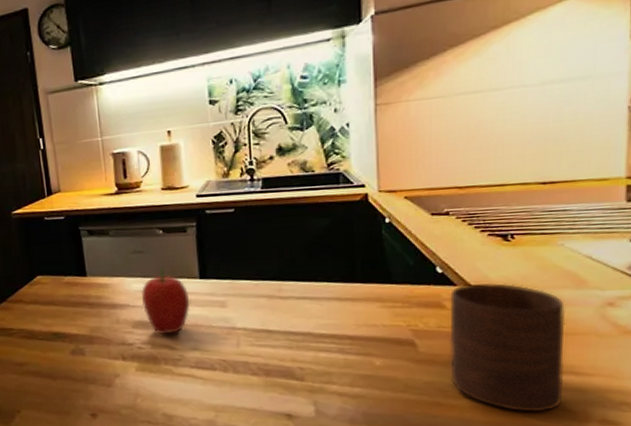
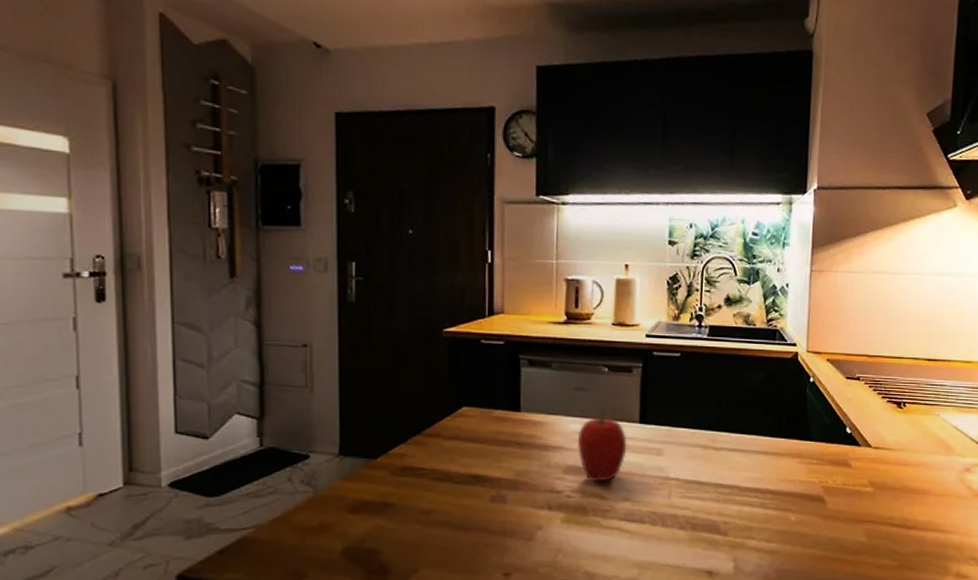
cup: present [449,282,566,412] -> none [849,445,938,567]

